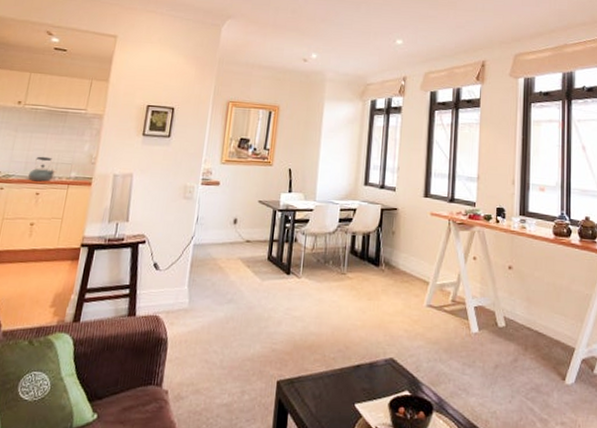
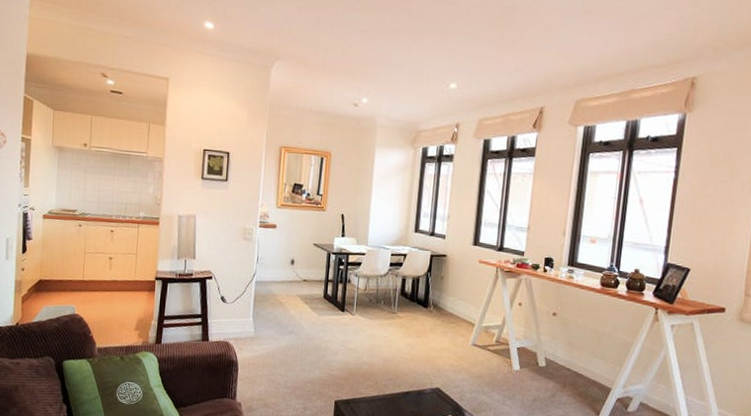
kettle: present [27,156,57,182] -> none [101,196,126,221]

